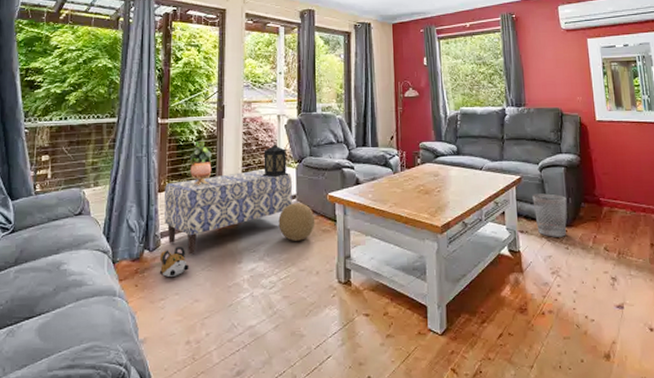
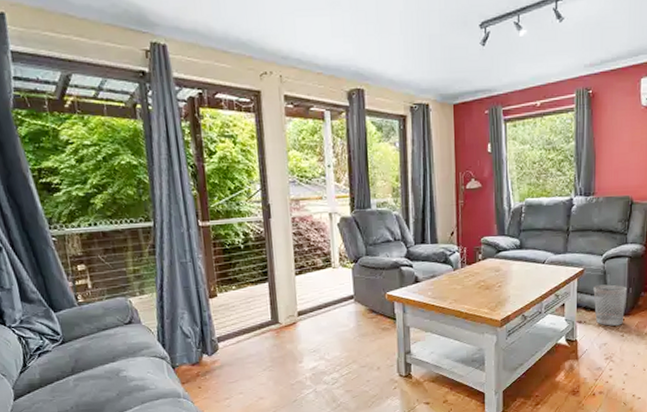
plush toy: present [159,246,189,277] -> none [219,349,250,378]
bench: present [165,169,293,255] -> none [215,271,351,357]
potted plant: present [189,141,212,185] -> none [237,243,264,289]
lantern: present [262,142,288,178] -> none [315,242,344,279]
decorative ball: present [278,202,315,241] -> none [337,302,375,340]

